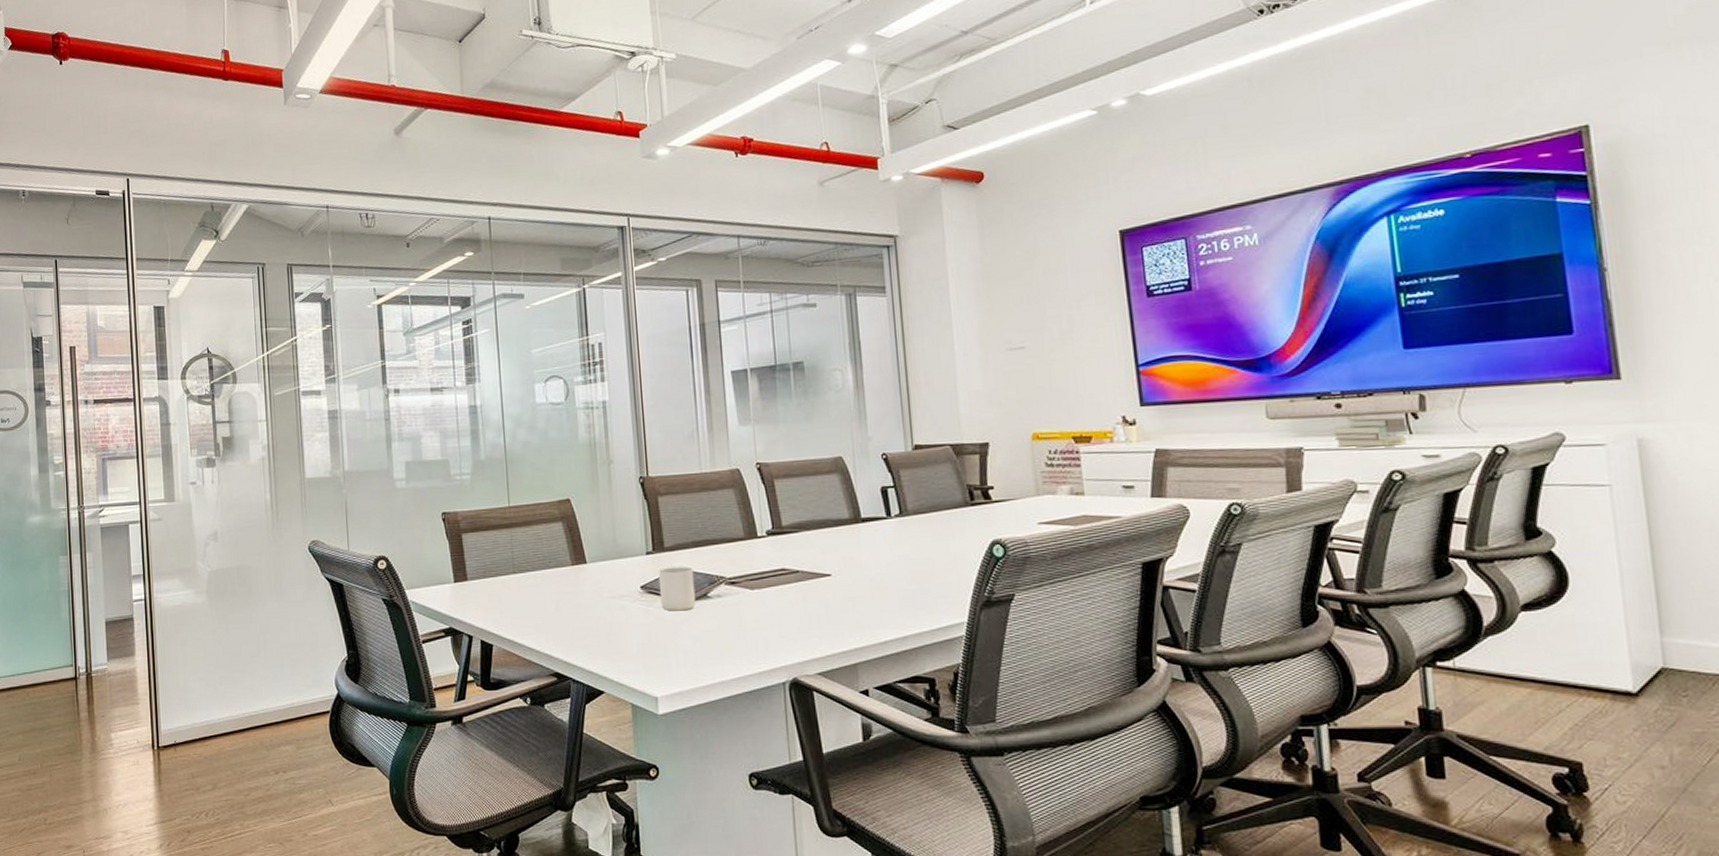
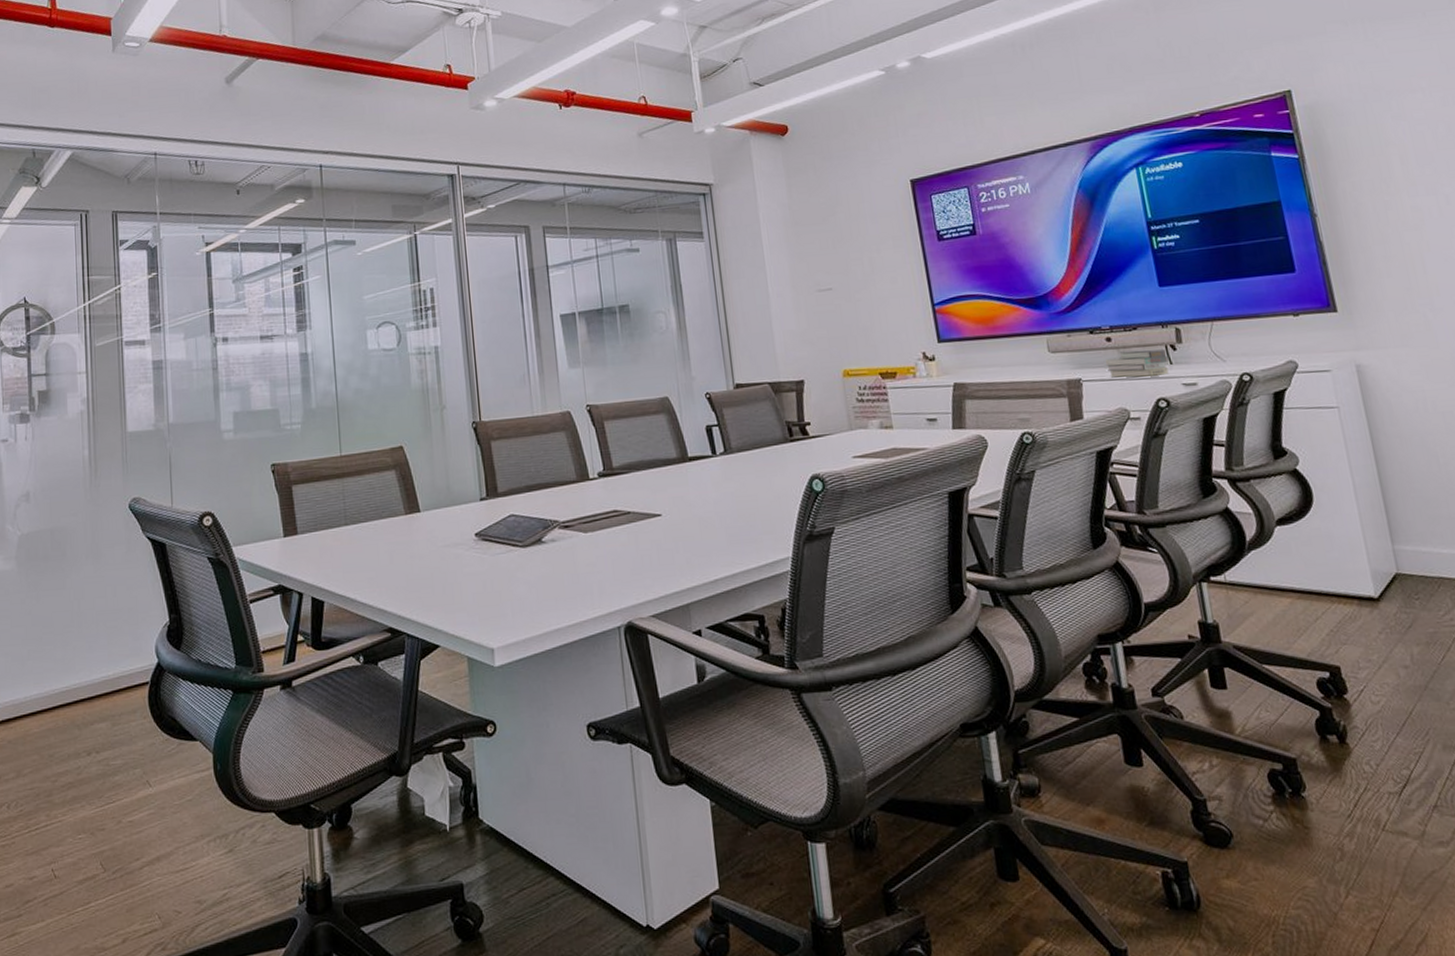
mug: present [658,566,696,611] -> none [492,511,531,558]

